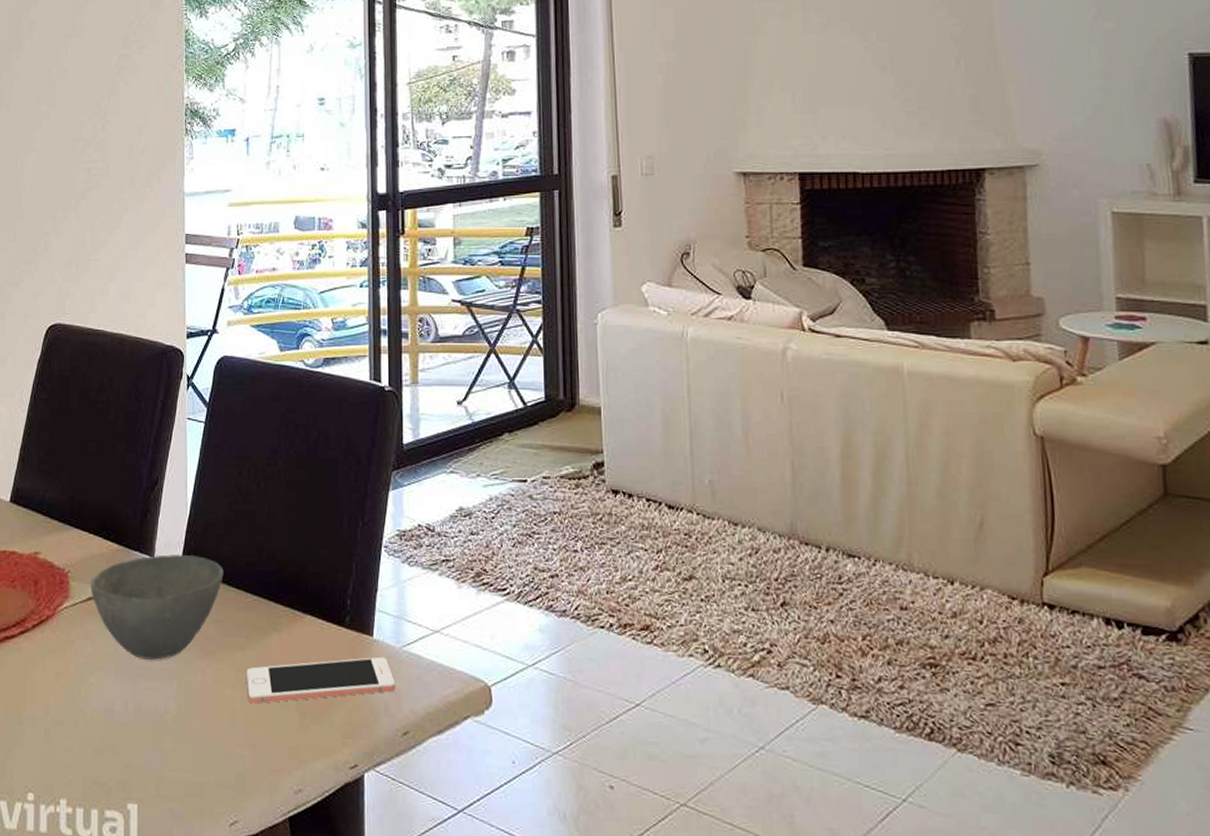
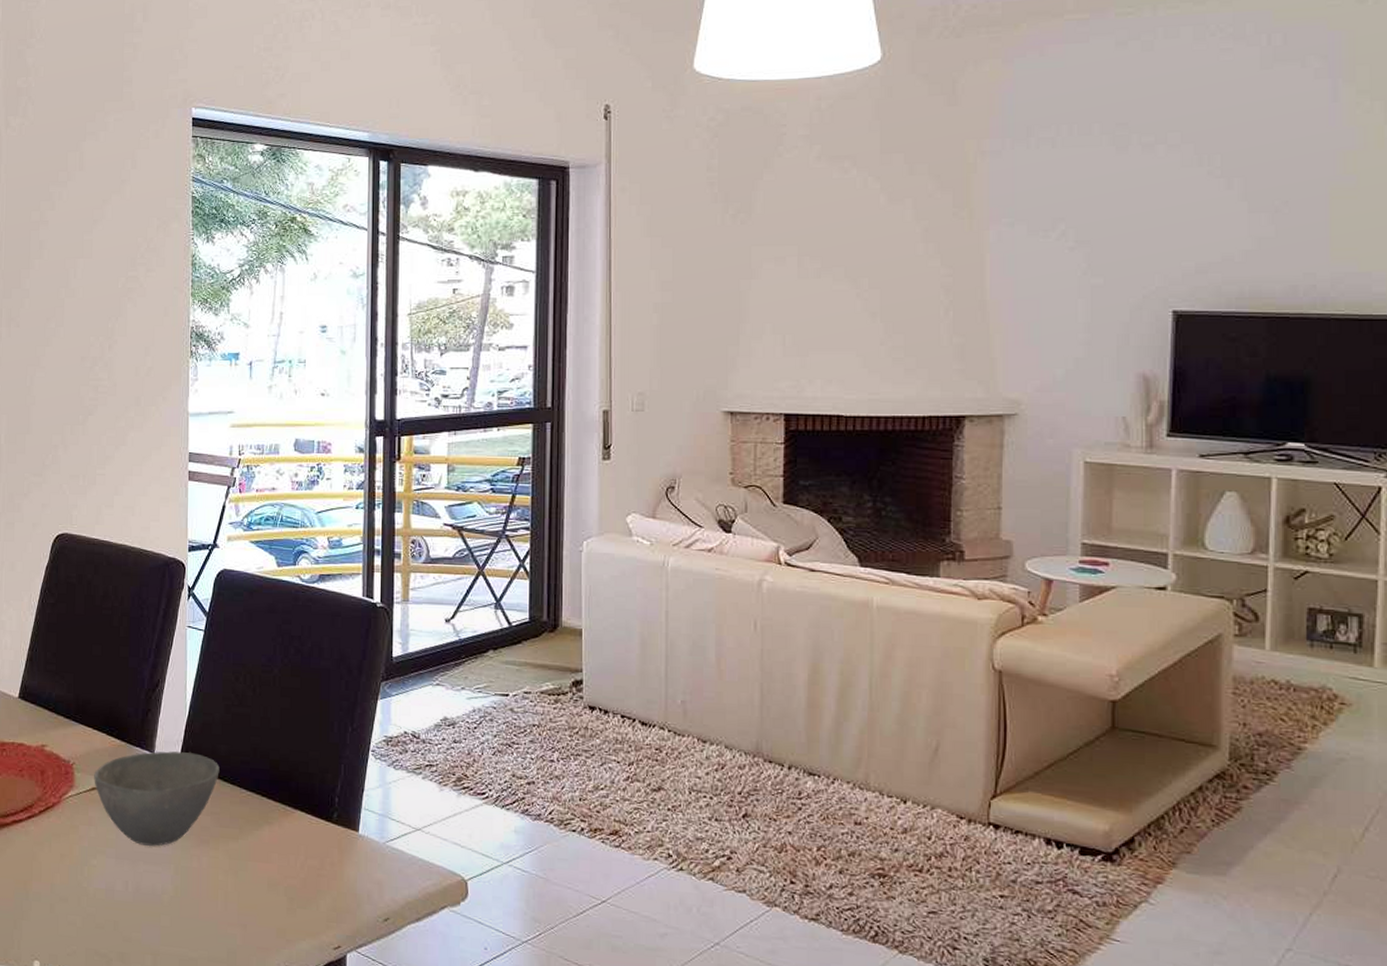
cell phone: present [246,656,395,704] -> none [238,850,378,889]

